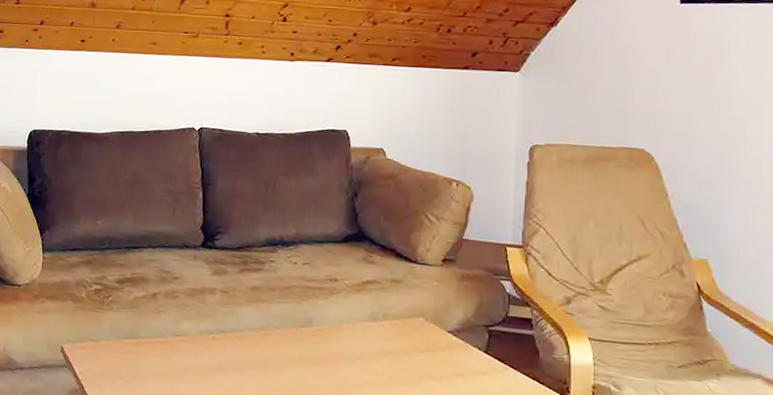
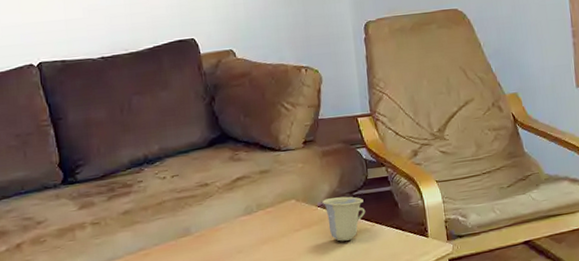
cup: none [453,326,501,378] -> present [322,196,366,242]

